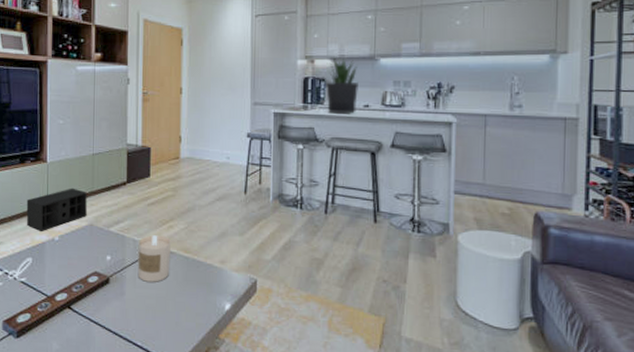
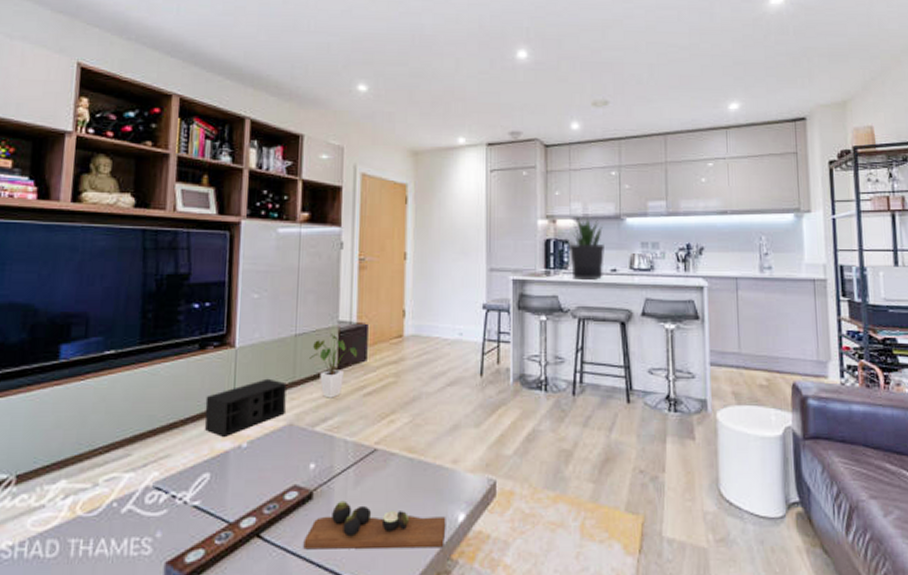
decorative tray: none [103,286,215,329] -> present [303,500,446,550]
house plant: none [105,154,143,206] -> present [310,334,358,398]
candle: present [137,235,171,282] -> none [349,433,392,494]

